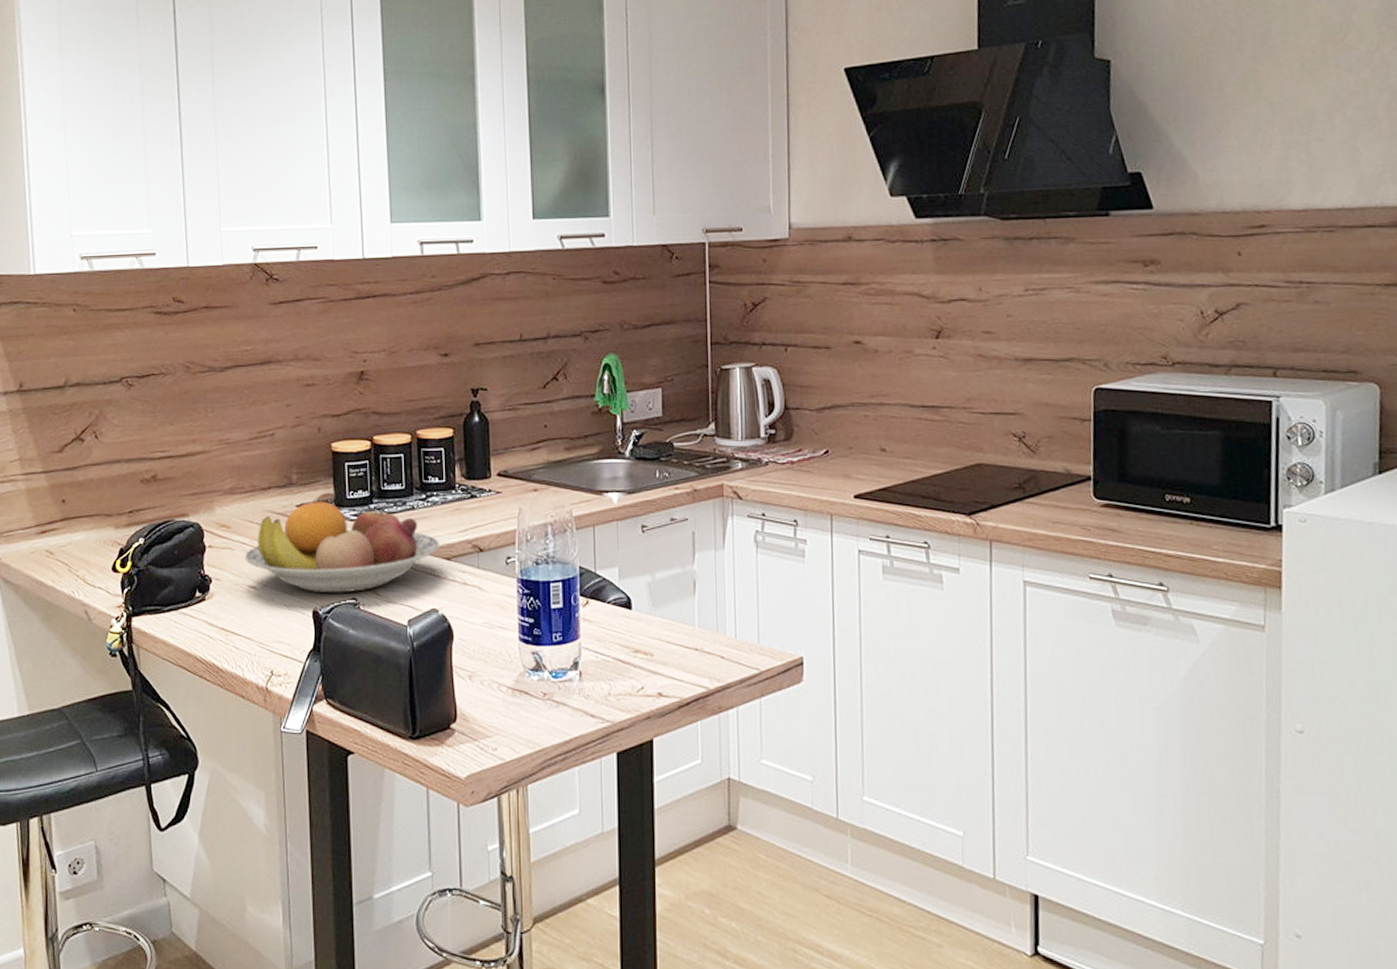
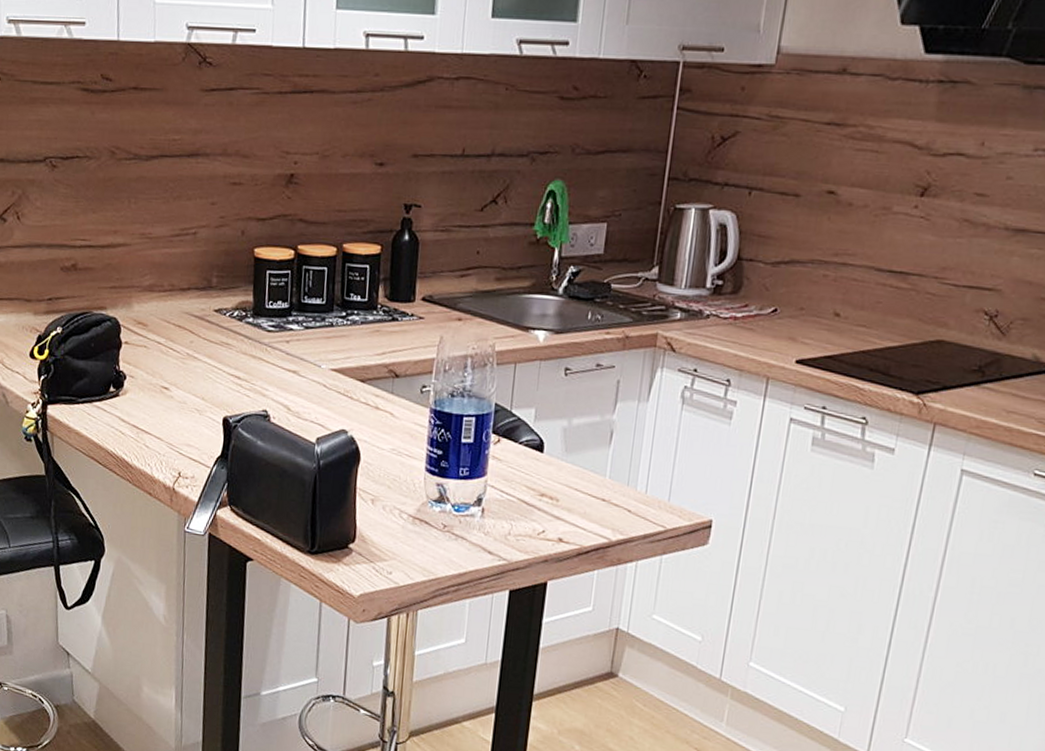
fruit bowl: present [245,501,440,594] -> none [160,308,356,404]

